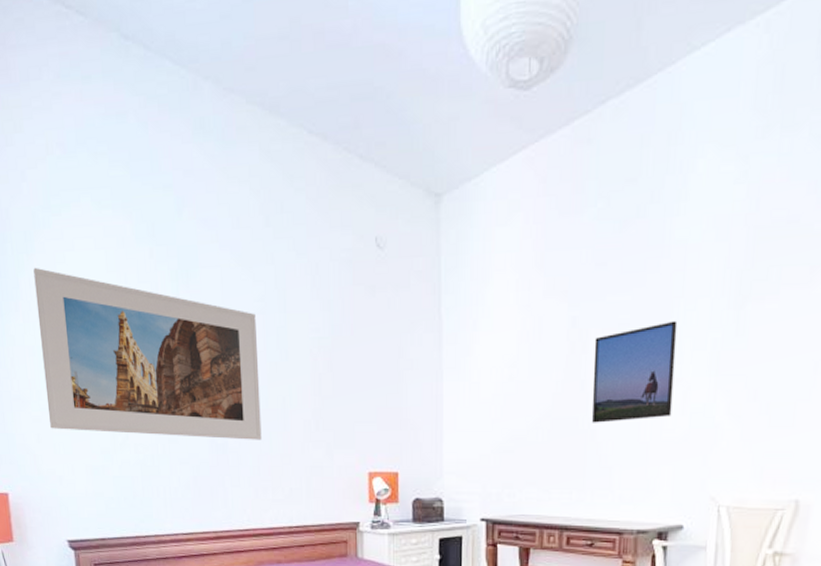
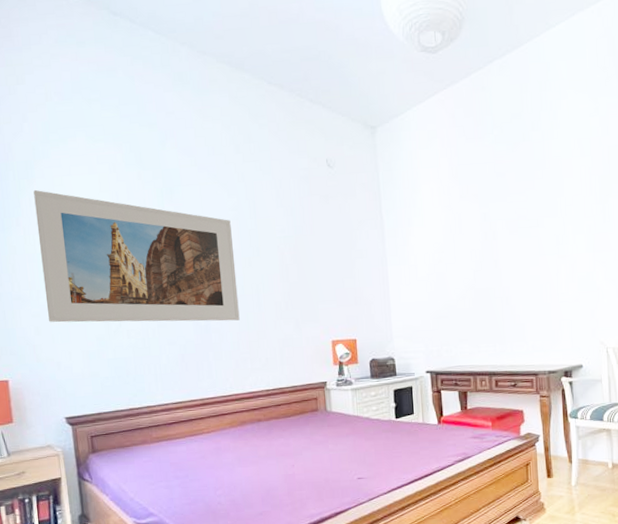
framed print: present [591,320,678,423] -> none [501,213,565,291]

